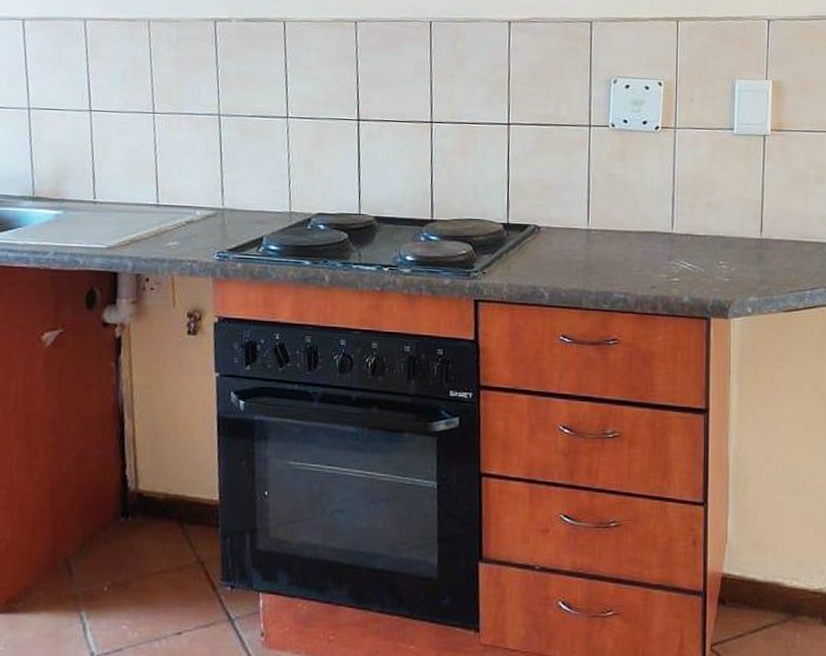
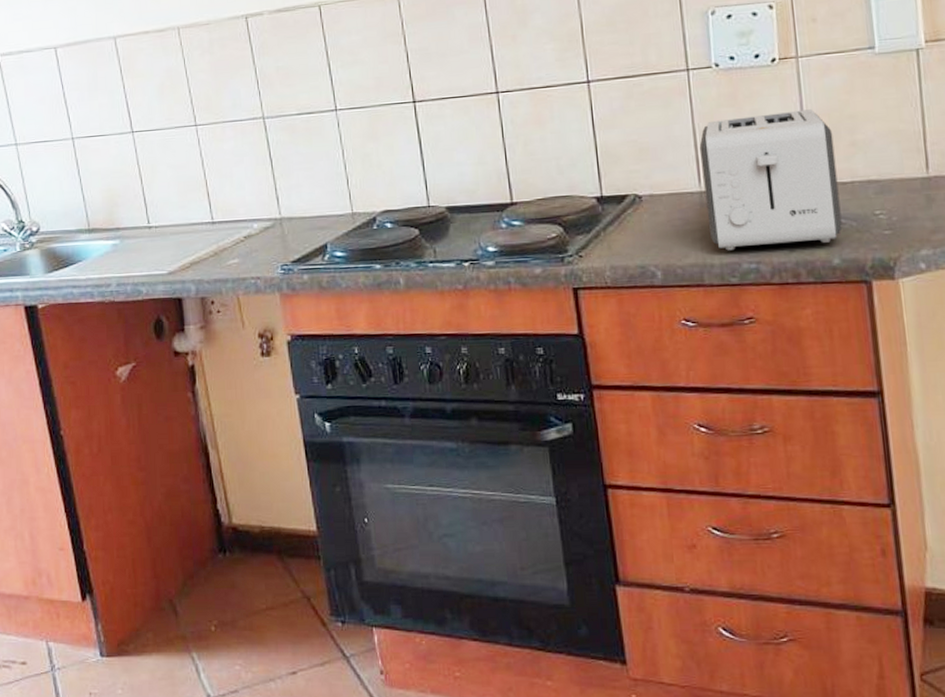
toaster: none [591,171,695,283] -> present [699,109,843,251]

